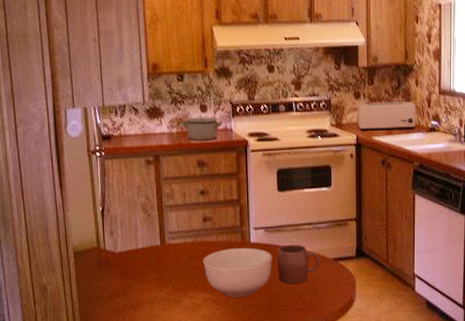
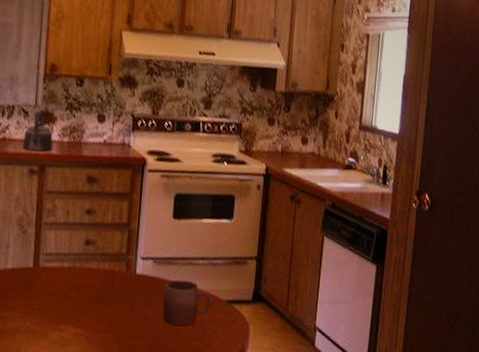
kettle: none [137,107,163,144] -> present [23,110,53,152]
cooking pot: present [181,117,223,141] -> none [74,127,122,155]
bowl: present [203,247,273,298] -> none [79,278,160,337]
toaster: present [357,102,417,131] -> none [268,130,334,164]

